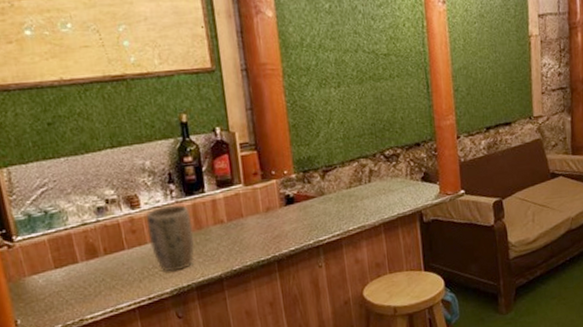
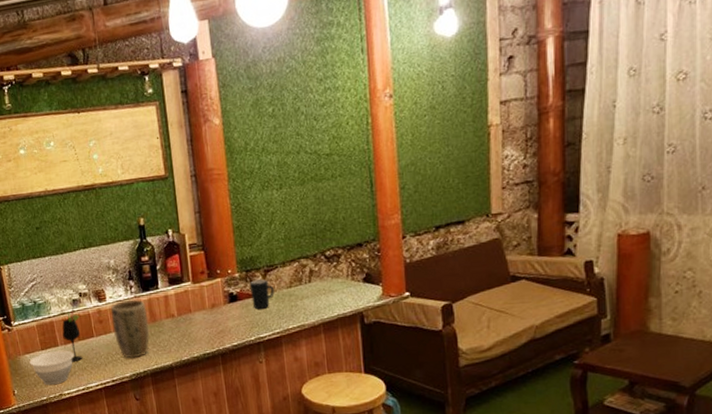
bowl: none [38,266,100,311] -> present [29,350,75,386]
wine glass: none [83,221,111,281] -> present [62,311,83,362]
mug: none [307,180,334,211] -> present [249,279,275,309]

